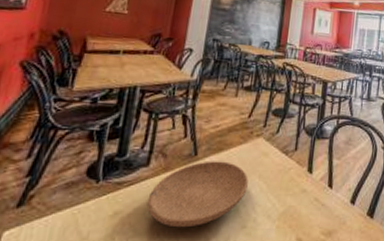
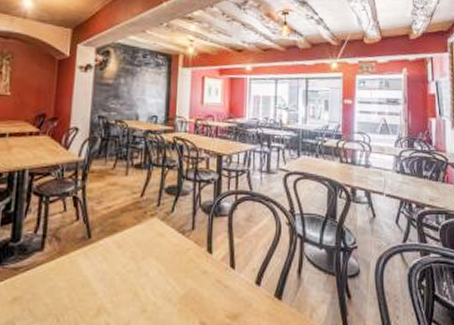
plate: present [147,161,248,228] -> none [44,243,145,313]

